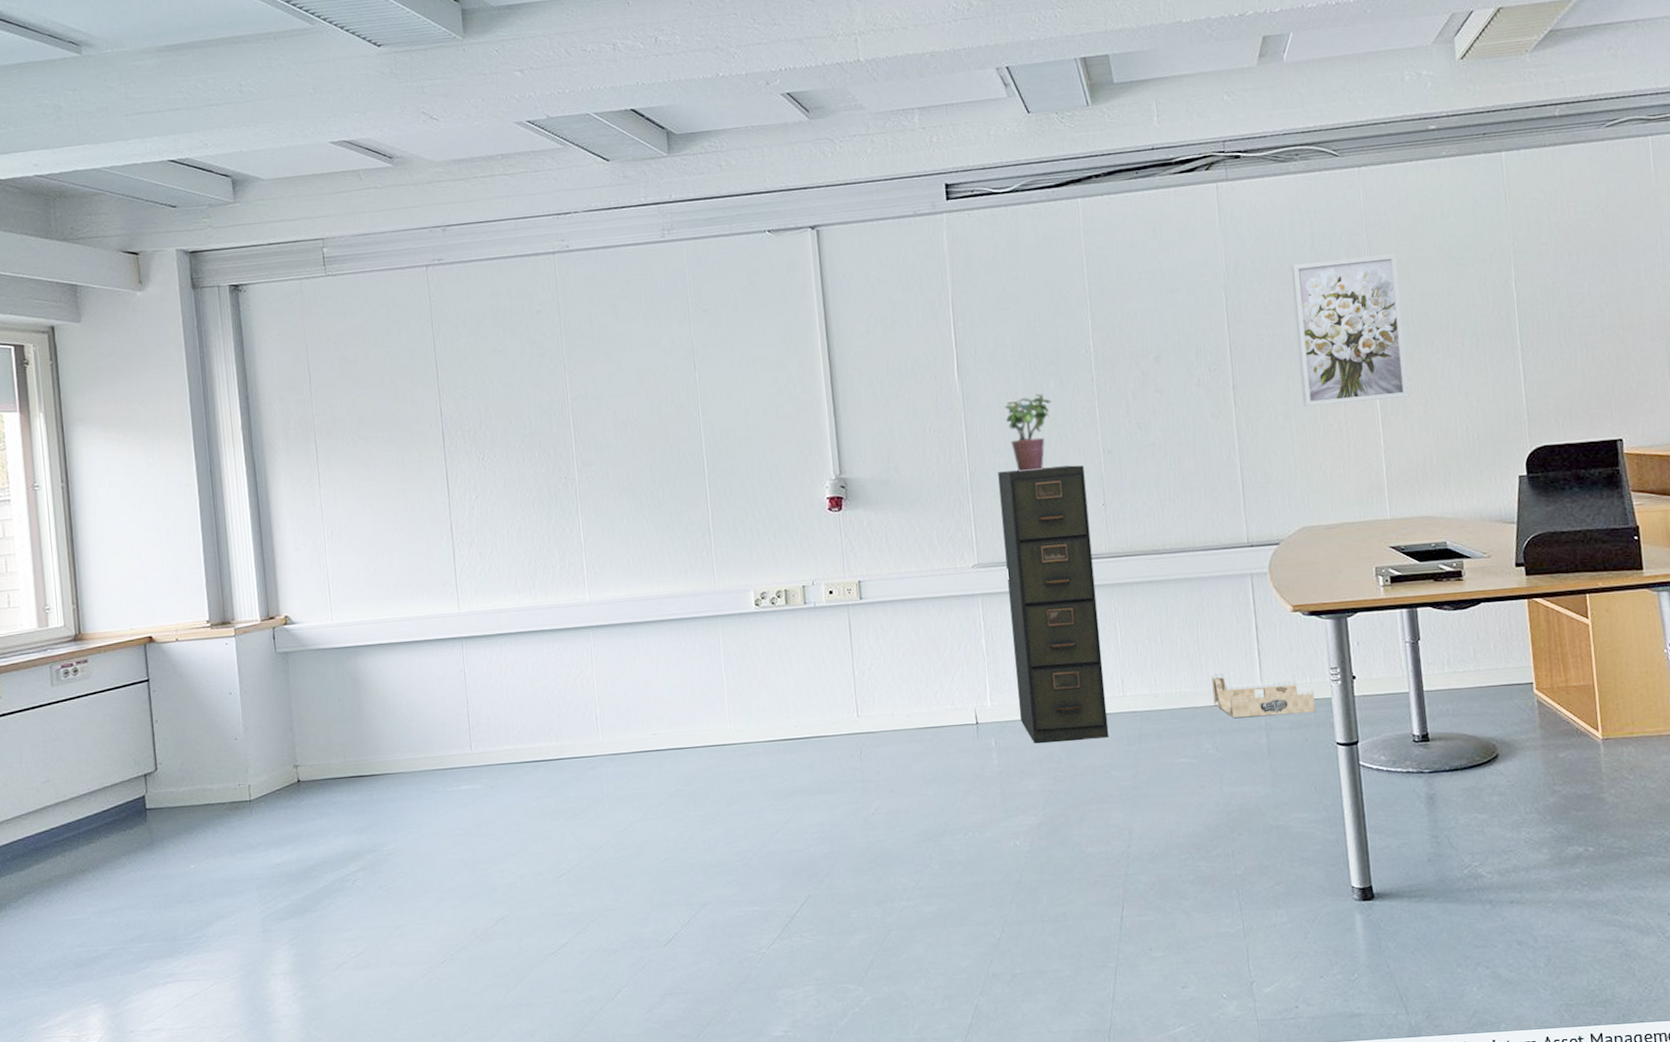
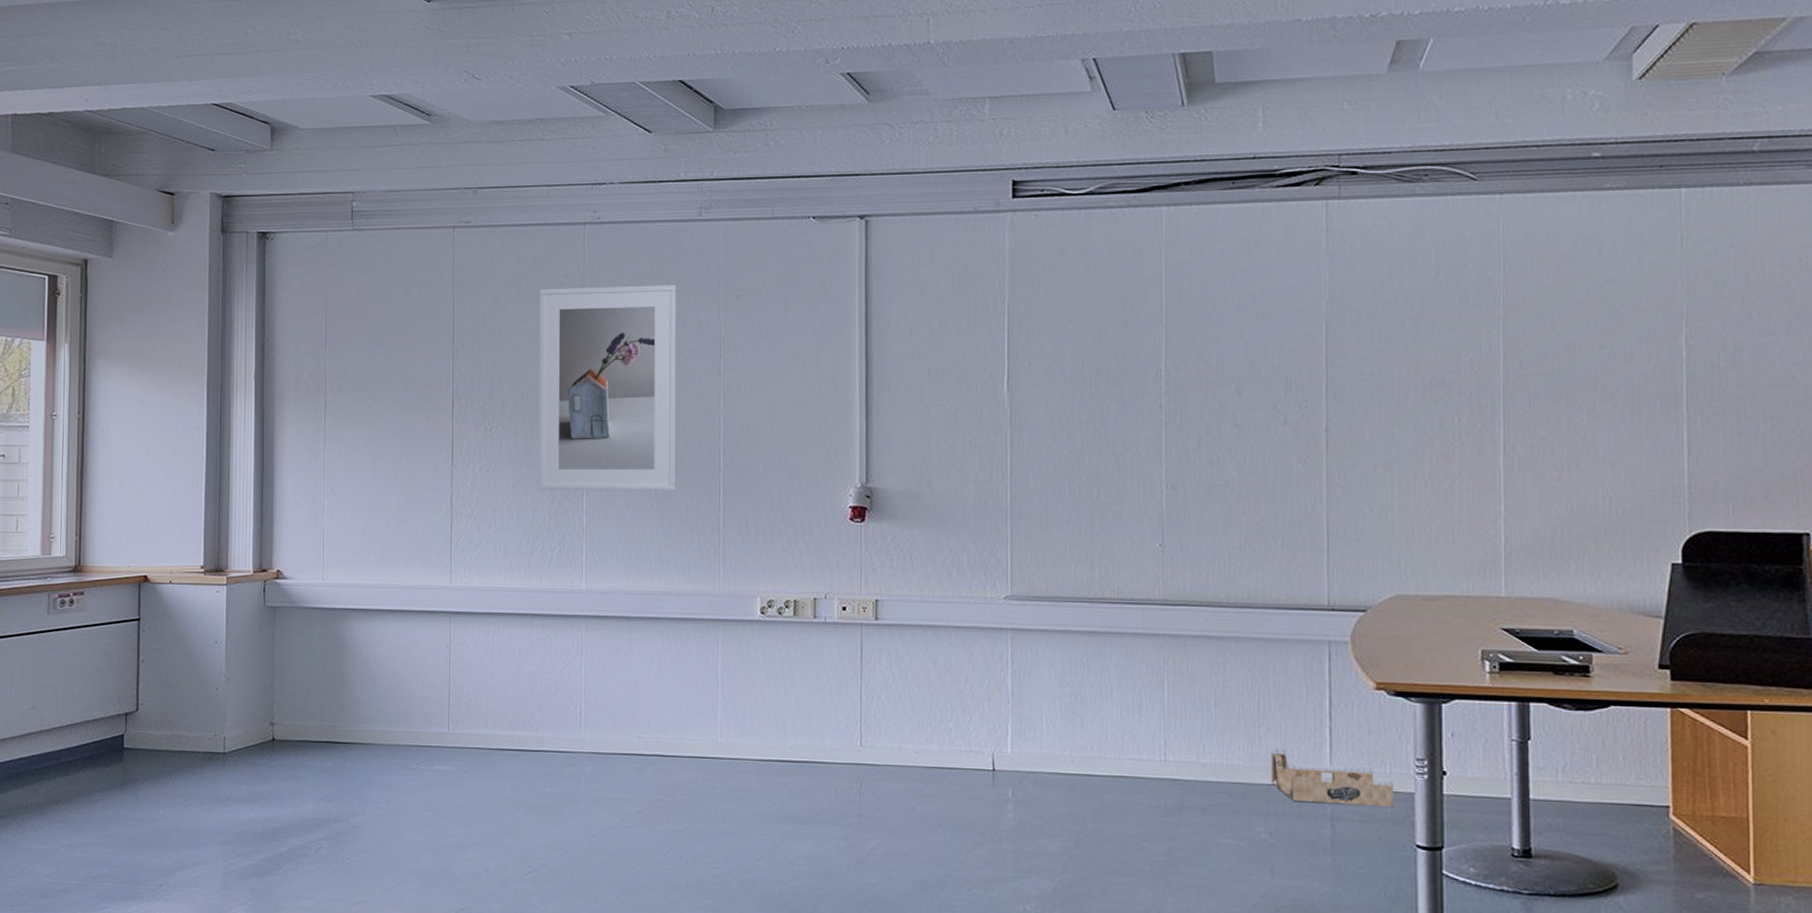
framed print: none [517,304,666,512] -> present [538,285,677,492]
filing cabinet: present [998,465,1109,743] -> none [1042,498,1144,804]
potted plant: present [1004,393,1051,471] -> none [1057,416,1111,499]
wall art: present [1291,253,1409,407] -> none [1407,295,1541,459]

